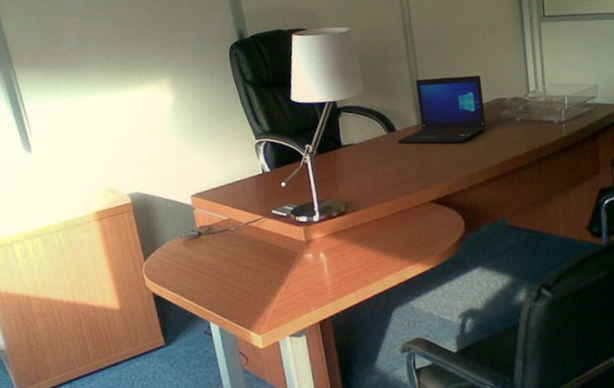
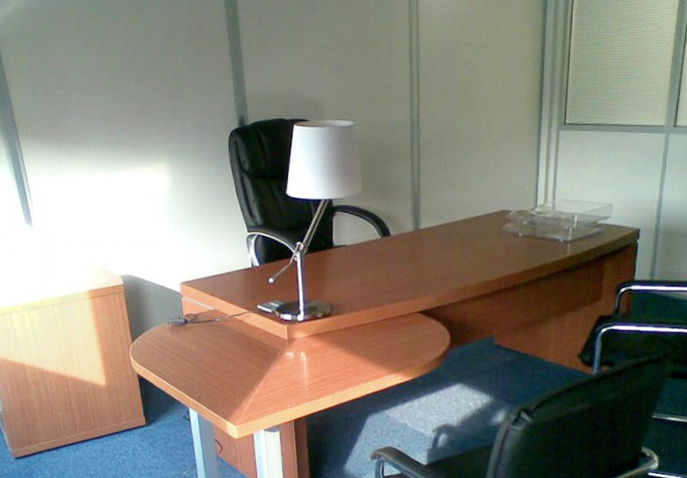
laptop: present [397,75,487,144] -> none [390,182,487,254]

